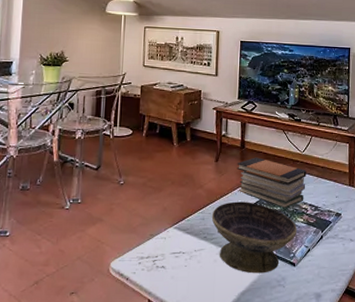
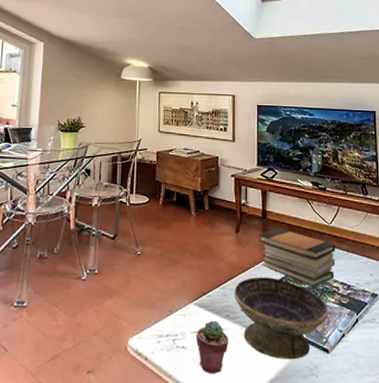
potted succulent: none [175,242,206,289] -> present [195,320,229,373]

